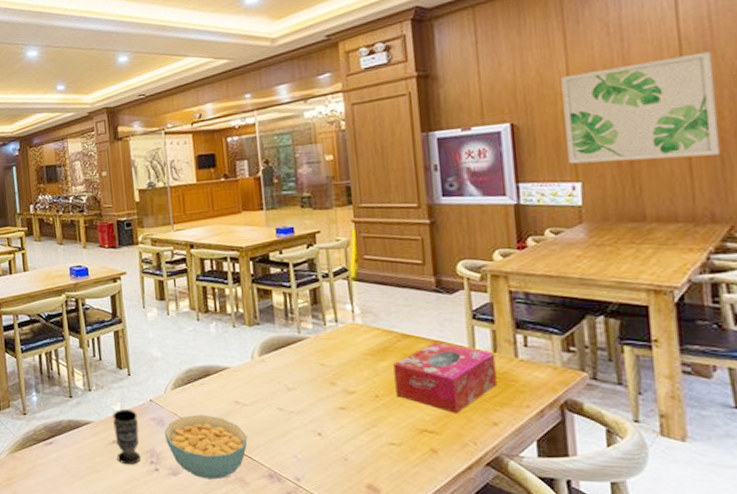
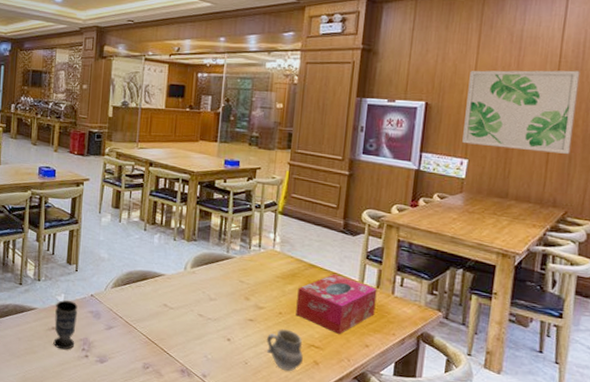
cereal bowl: present [164,415,248,480] -> none [98,312,169,370]
cup: none [366,415,416,464] -> present [266,329,303,371]

